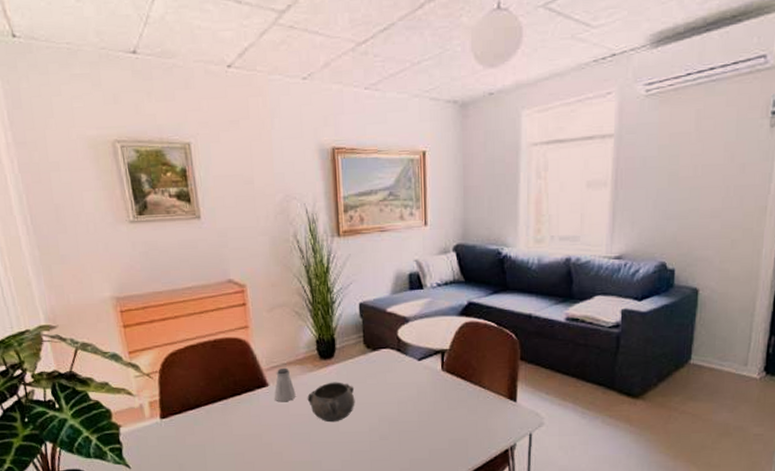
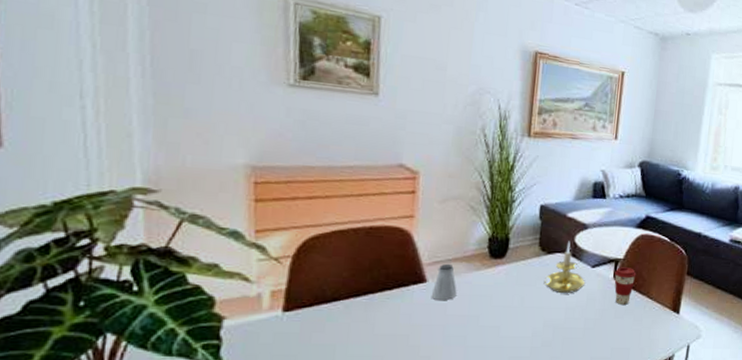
decorative bowl: present [307,382,355,423] -> none [469,282,523,326]
candle holder: none [374,336,414,388] -> present [545,241,586,293]
coffee cup: none [442,357,465,396] -> present [614,267,637,305]

